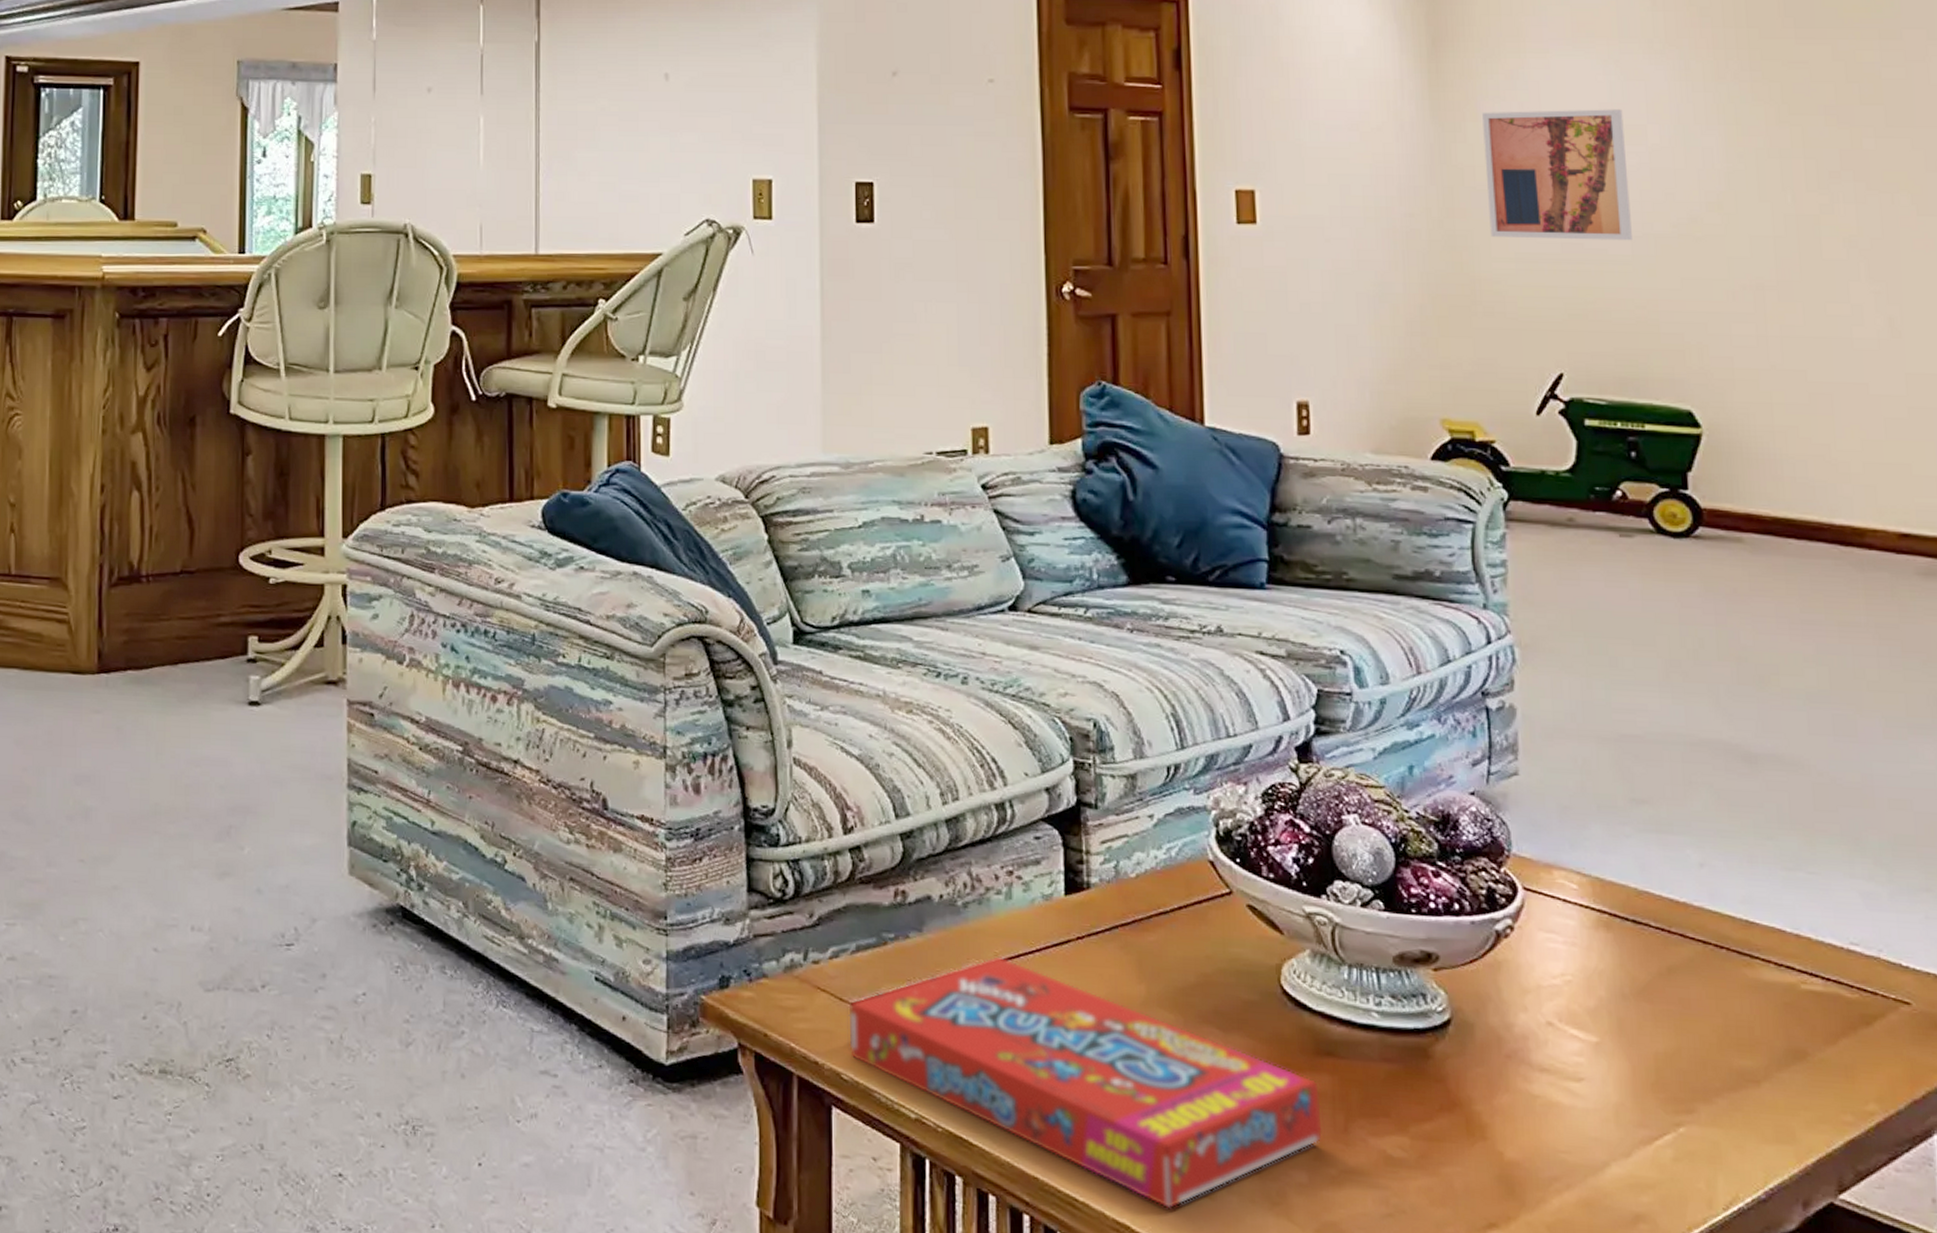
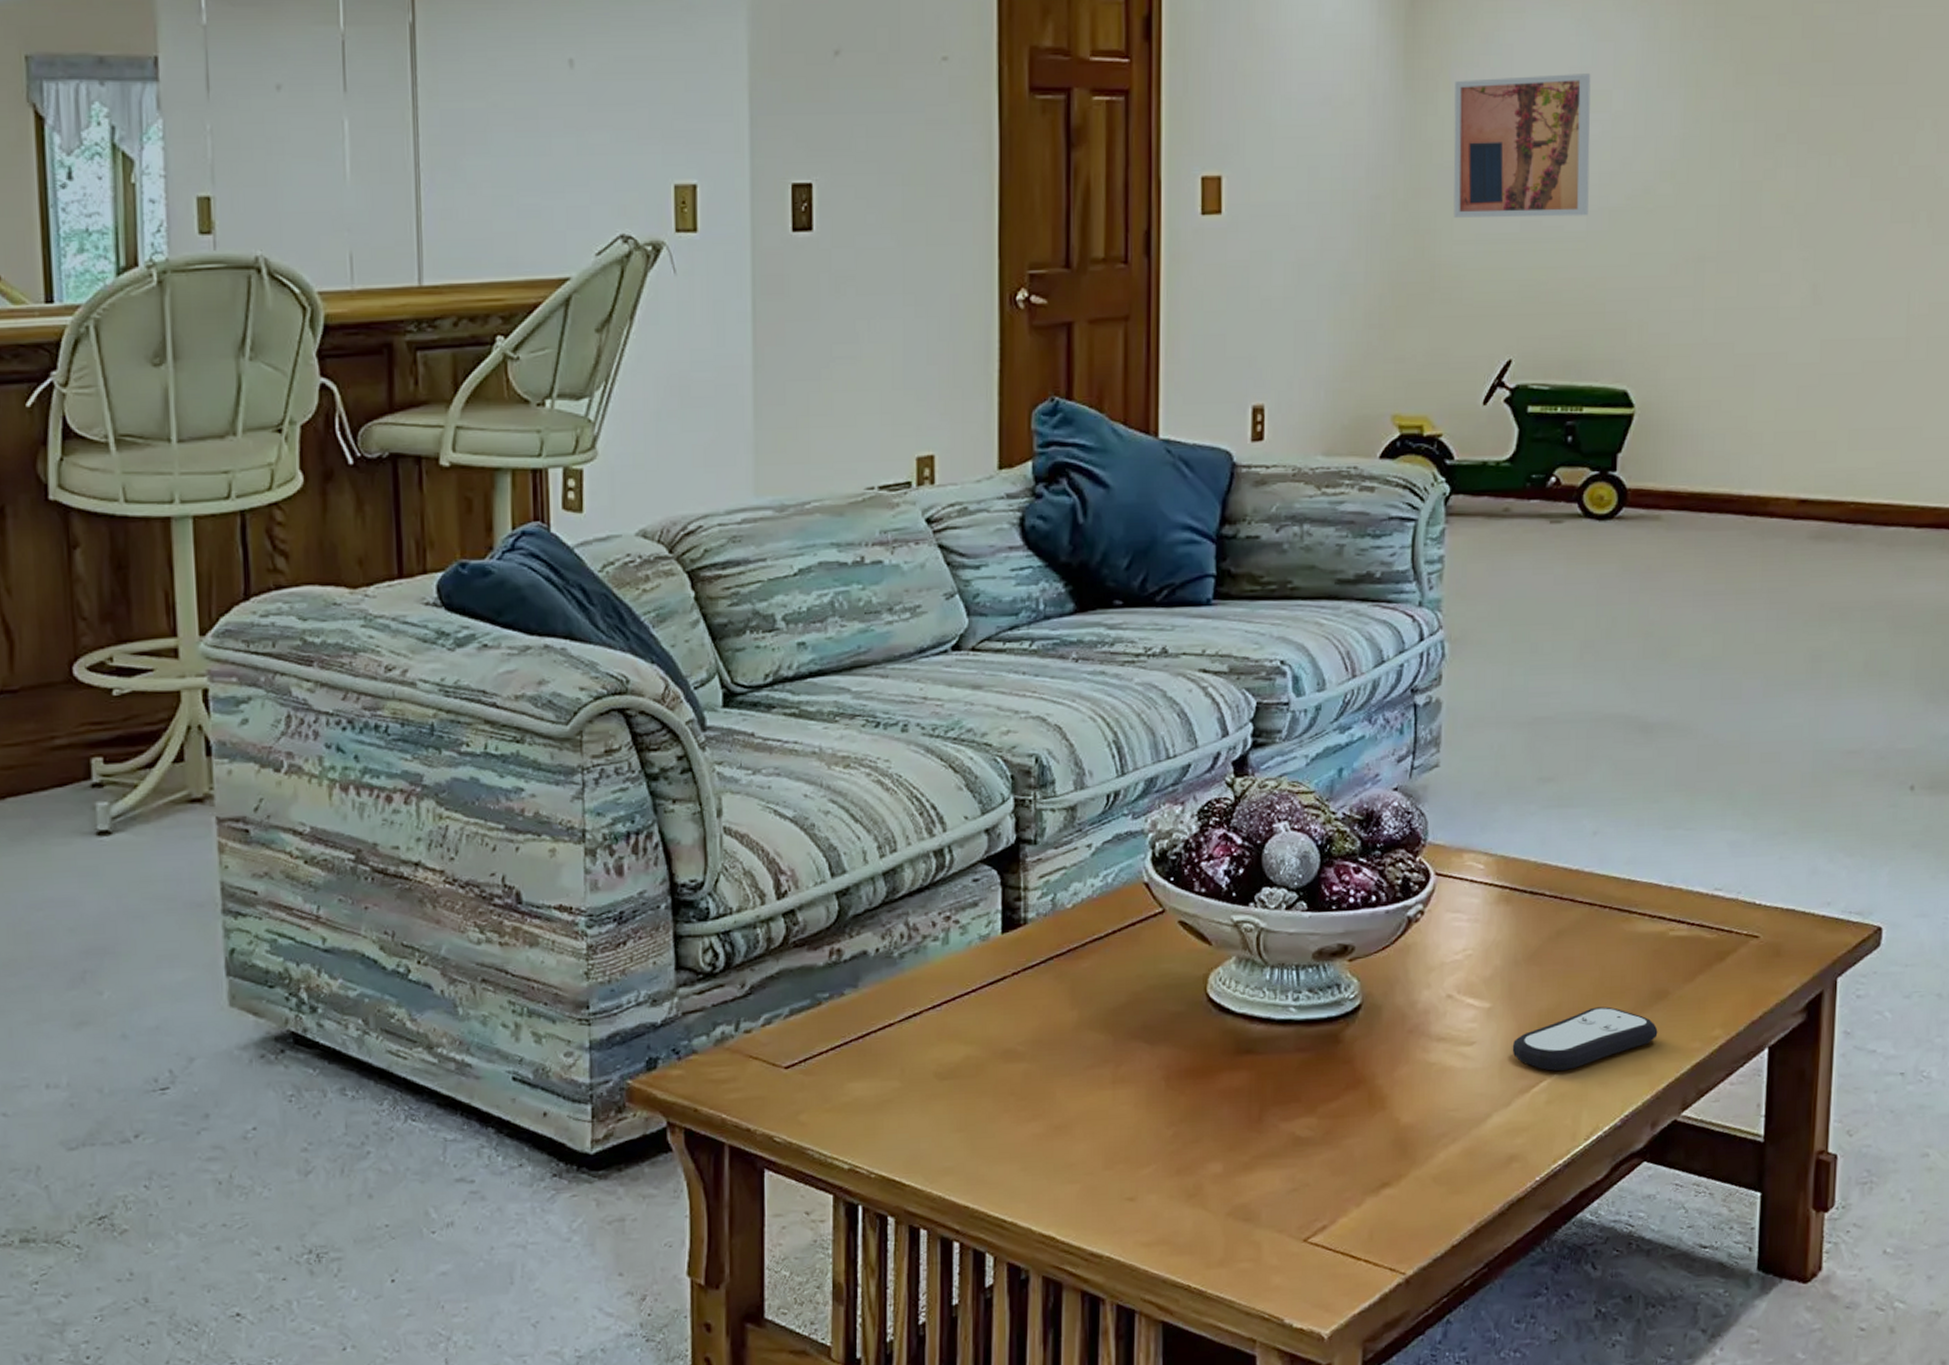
snack box: present [847,956,1324,1210] -> none [780,1001,1239,1216]
remote control: none [1627,1058,1800,1126] -> present [1512,1006,1658,1071]

